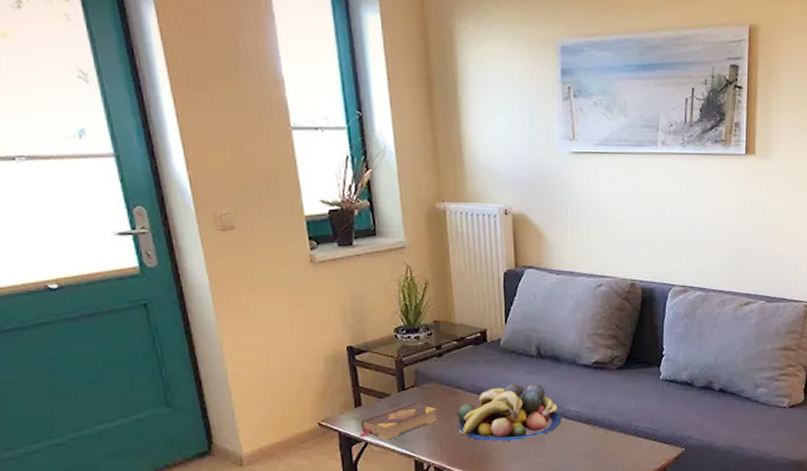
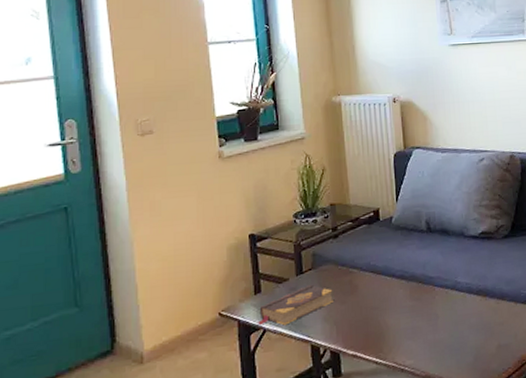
fruit bowl: present [456,383,562,441] -> none [351,258,453,320]

